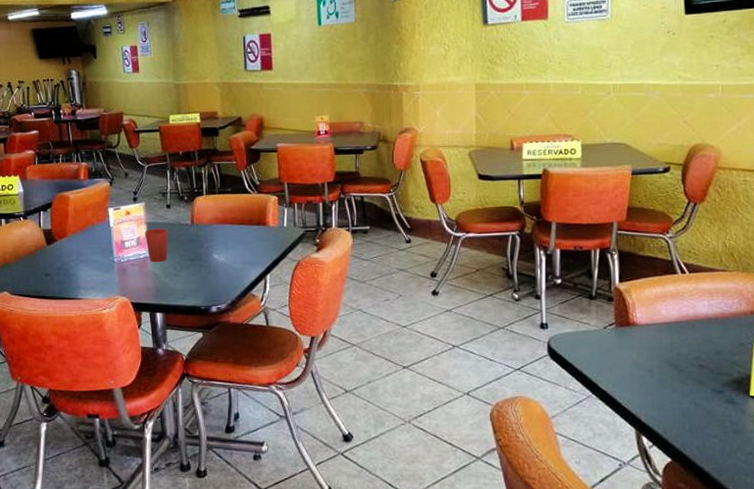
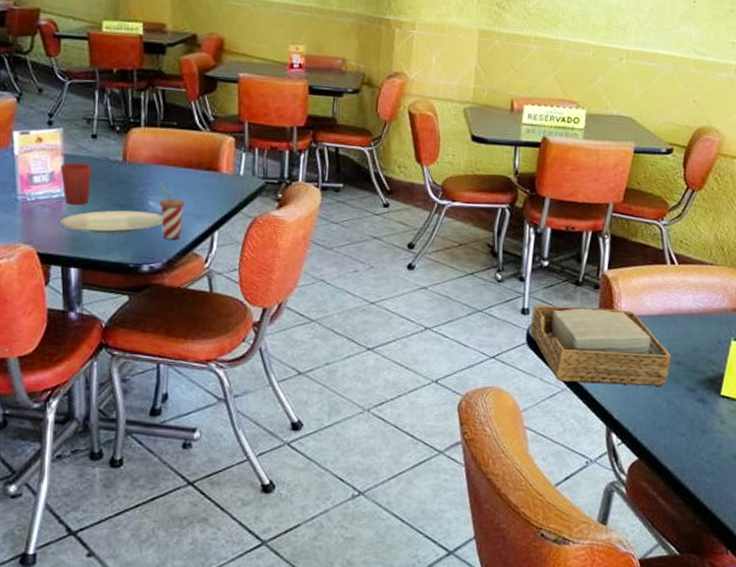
plate: none [147,263,225,283] -> present [61,210,163,234]
beverage cup: none [220,239,241,284] -> present [159,184,185,240]
napkin holder: none [550,318,694,390] -> present [530,305,671,386]

